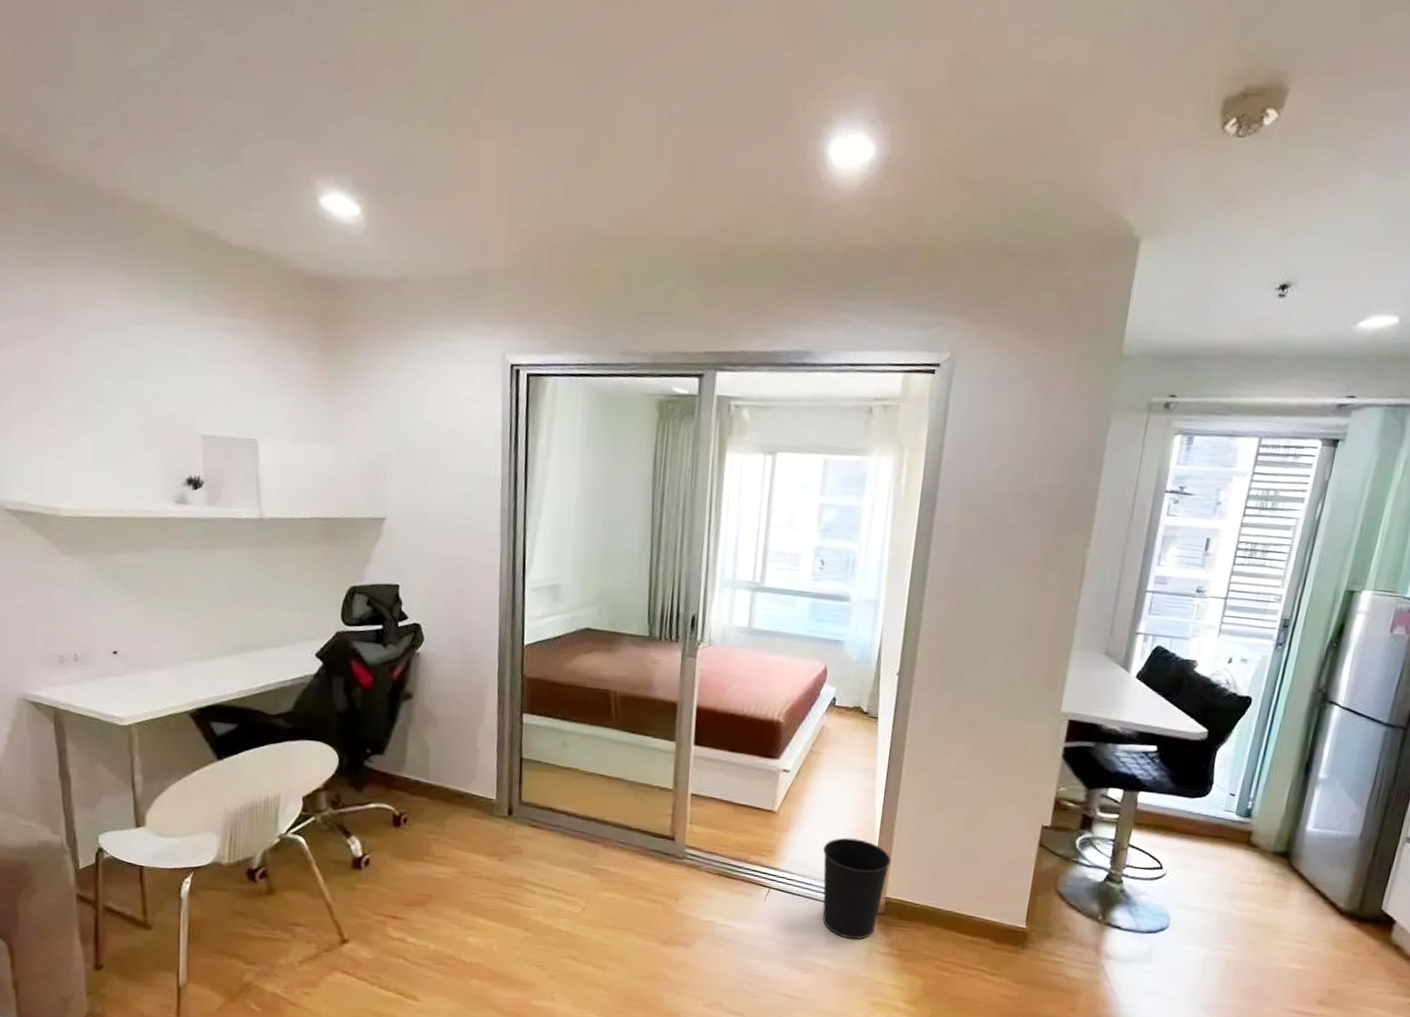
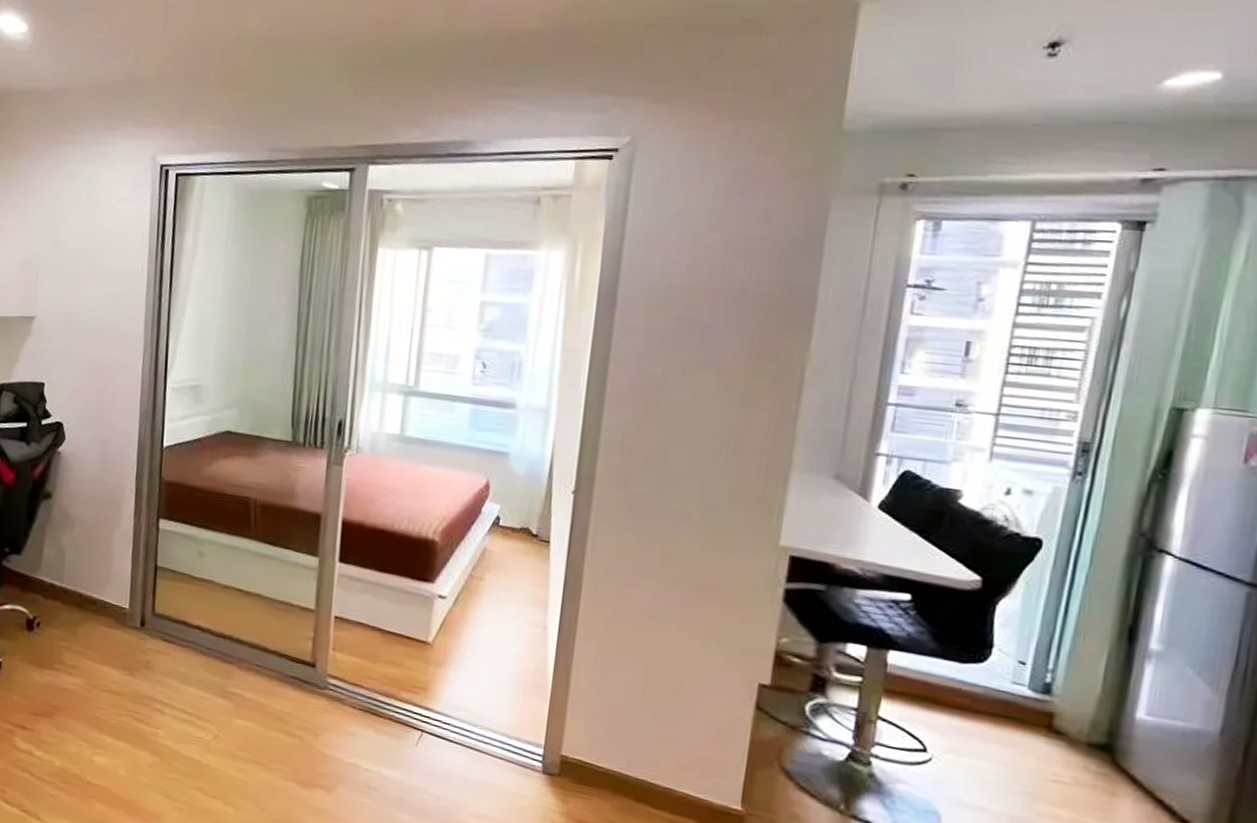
wastebasket: present [822,837,891,940] -> none [484,679,568,804]

